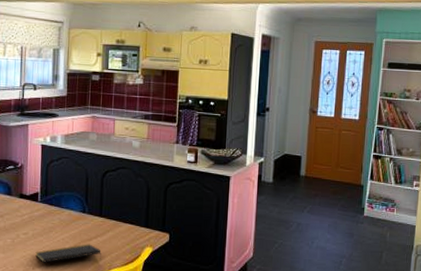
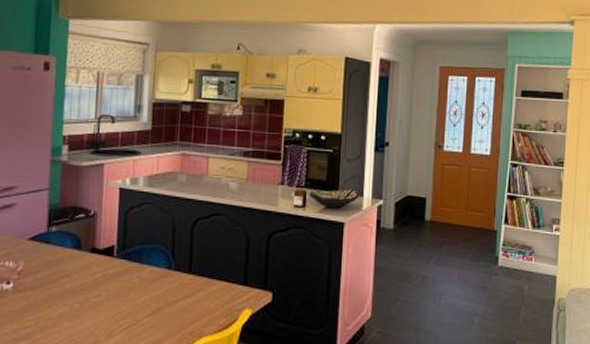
notepad: present [35,244,101,263] -> none [109,307,190,332]

